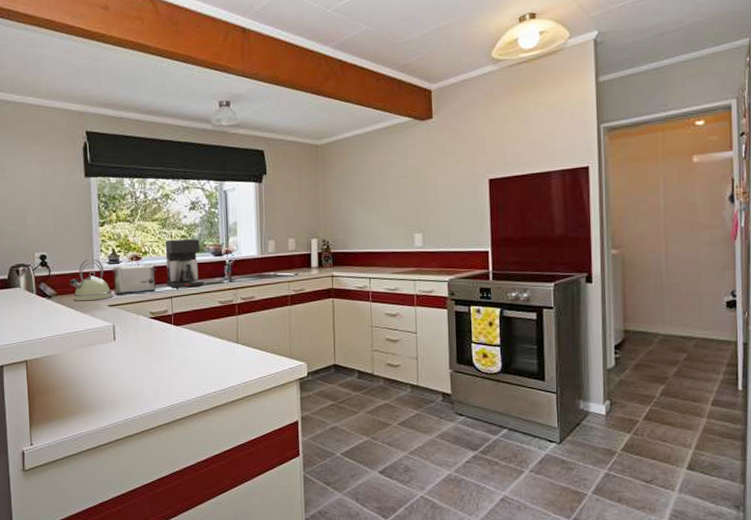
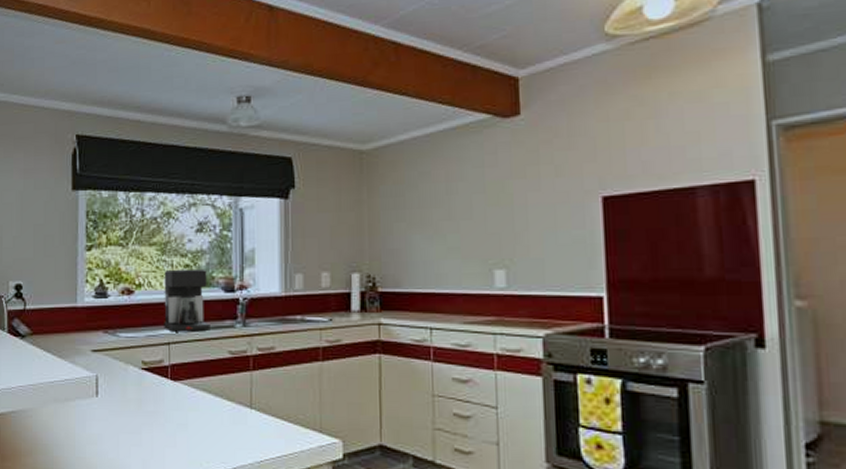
kettle: present [69,258,112,302] -> none [47,290,97,344]
toaster: present [112,265,158,296] -> none [98,301,154,340]

